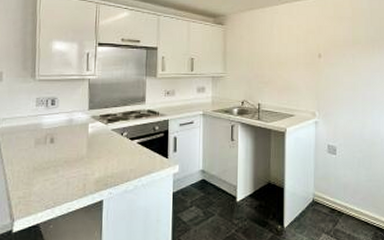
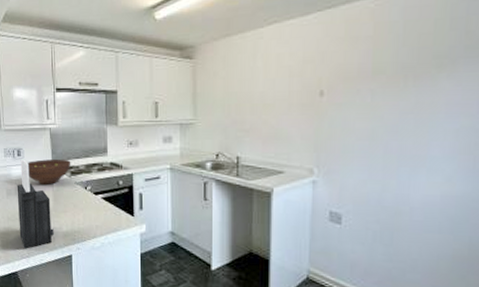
knife block: none [46,108,85,199] -> present [16,159,54,249]
fruit bowl: none [61,107,109,132] -> present [27,158,71,185]

